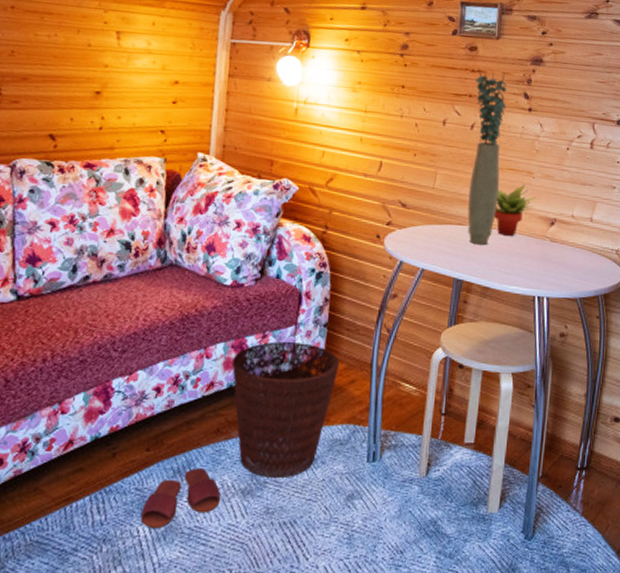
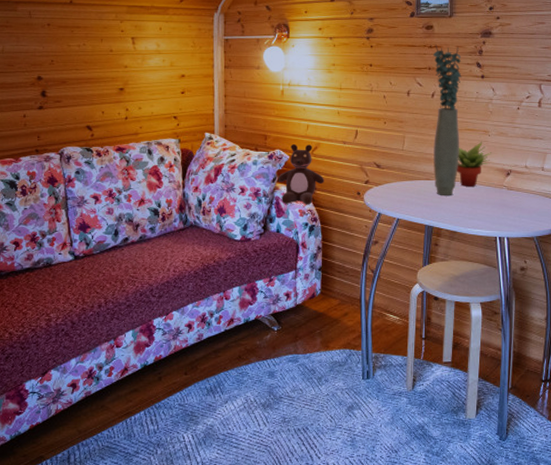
slippers: present [140,468,221,529] -> none [185,387,246,436]
basket: present [232,341,340,479] -> none [247,283,334,394]
stuffed animal: none [282,173,339,247] -> present [277,144,324,205]

